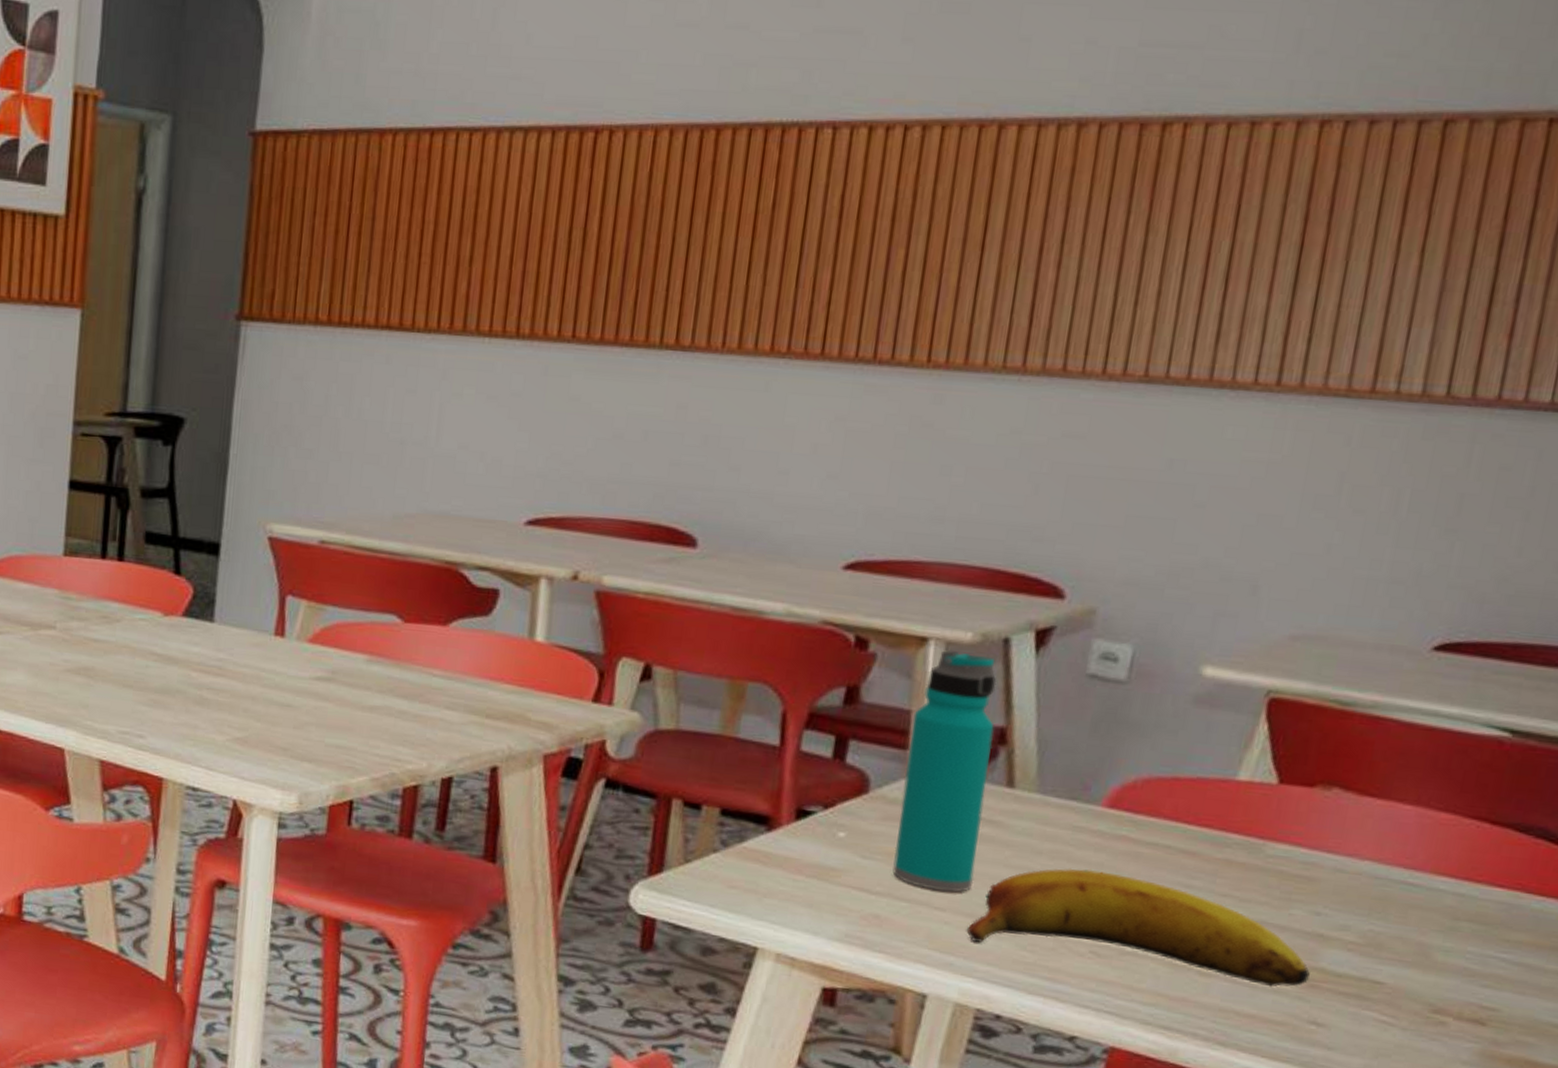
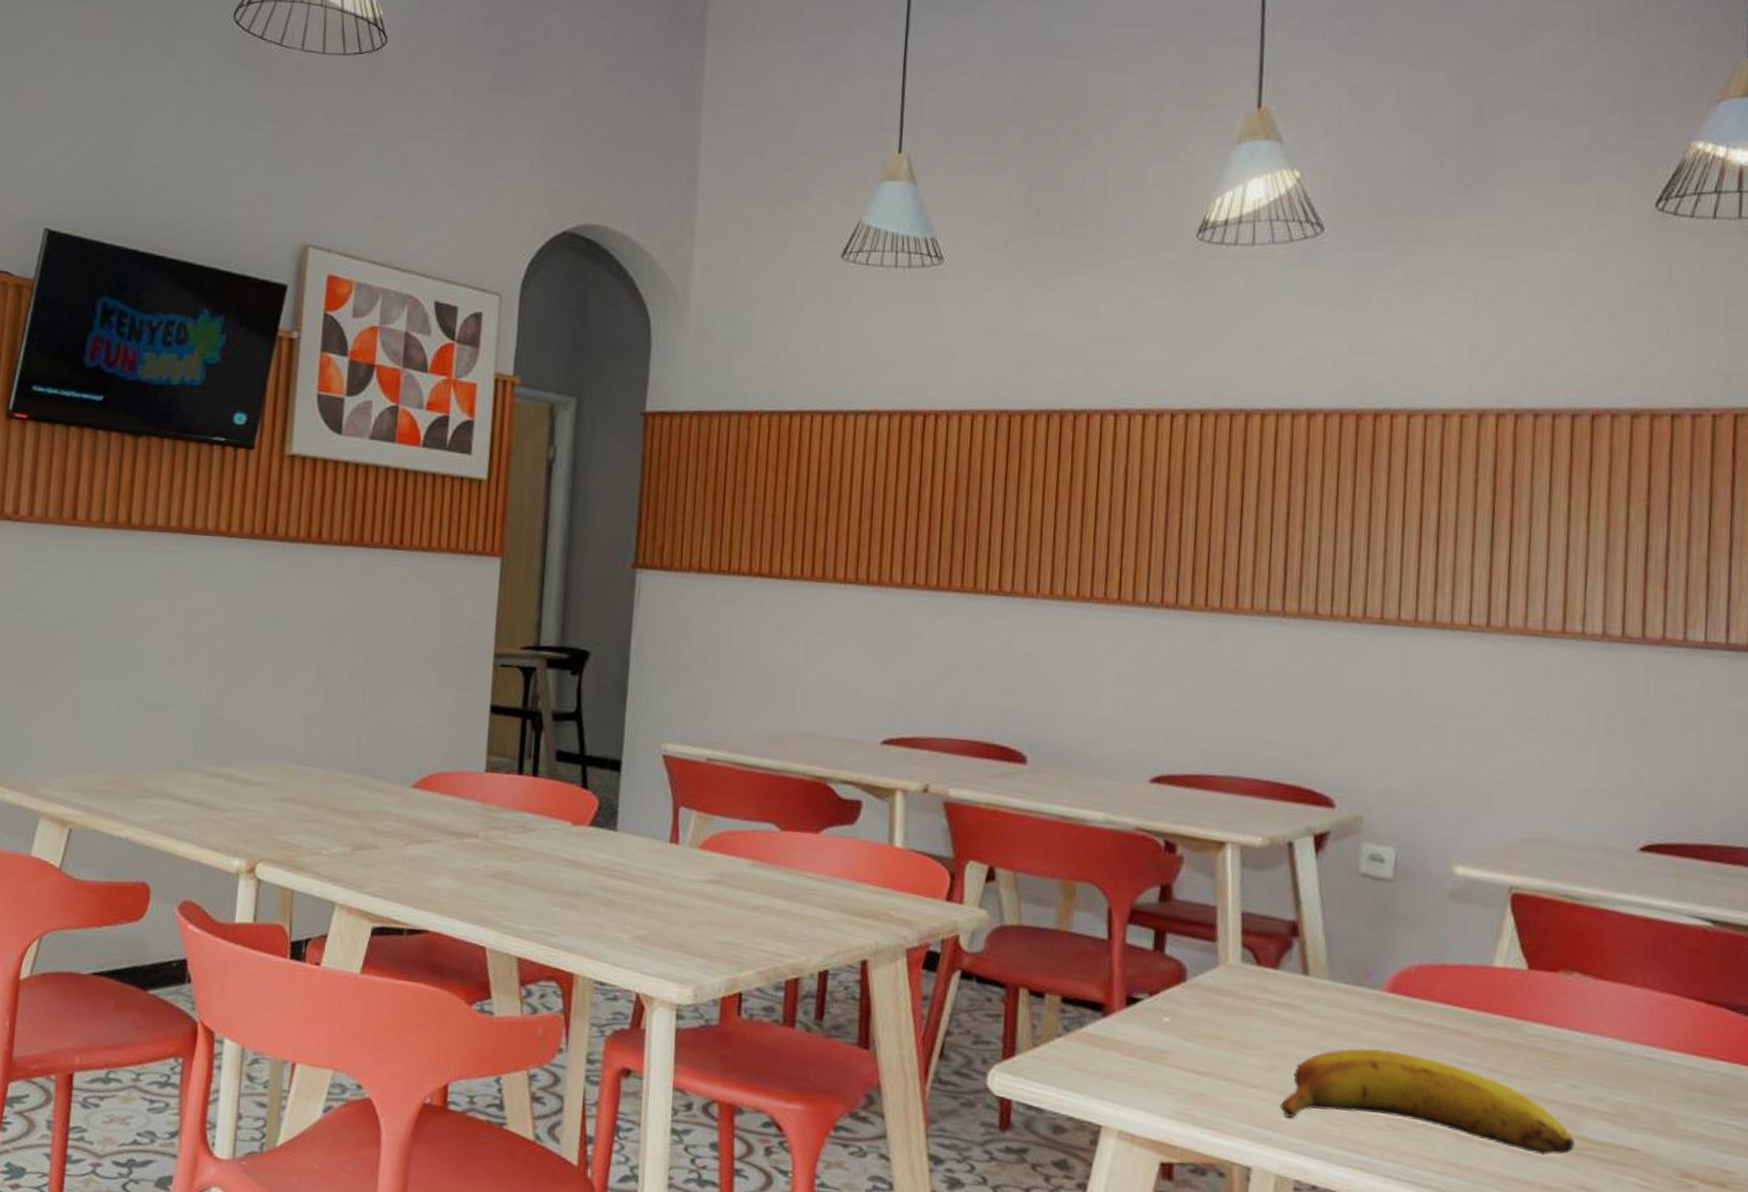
water bottle: present [892,650,997,892] -> none [1212,853,1287,1072]

